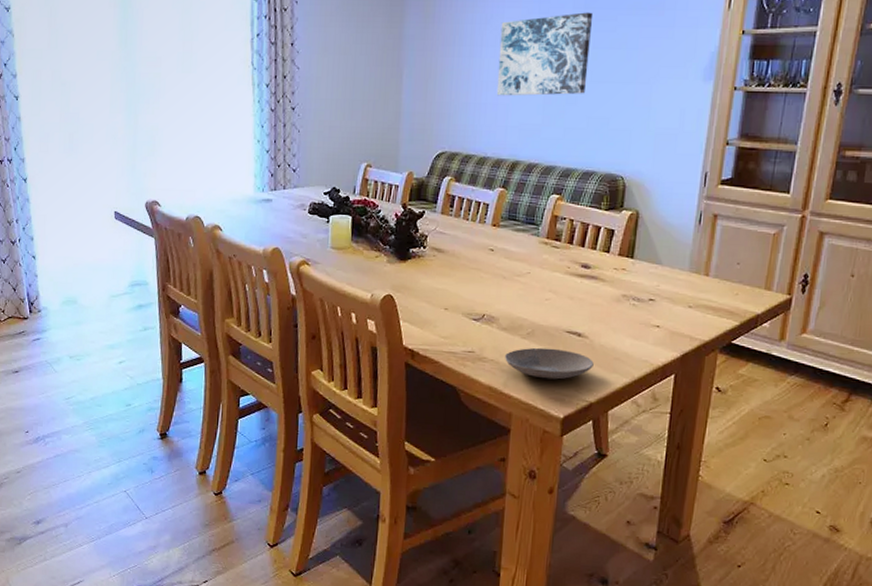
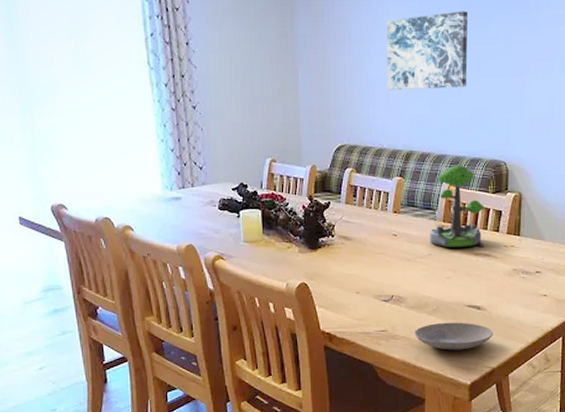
plant: none [530,177,595,268] -> present [430,165,484,247]

